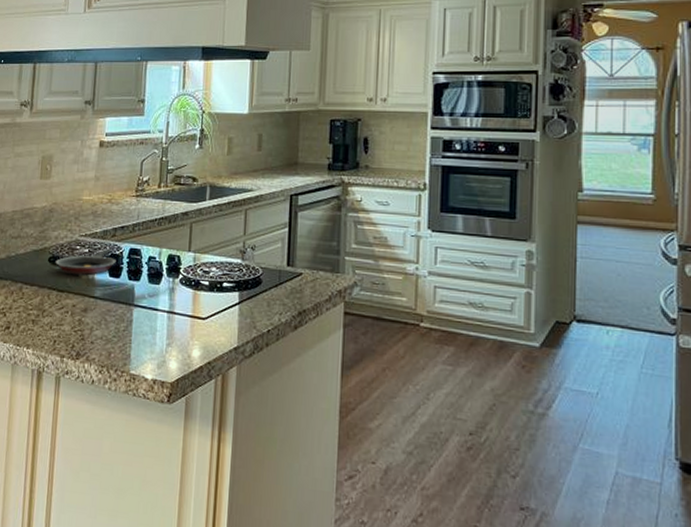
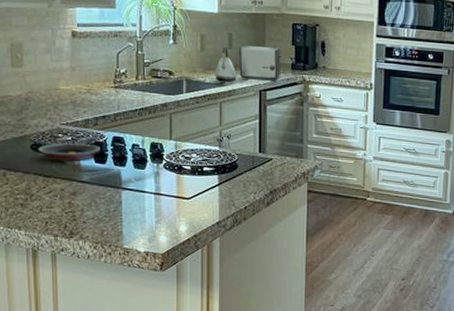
kettle: none [241,147,267,188] -> present [214,45,238,83]
toaster: none [268,146,318,184] -> present [238,45,282,81]

